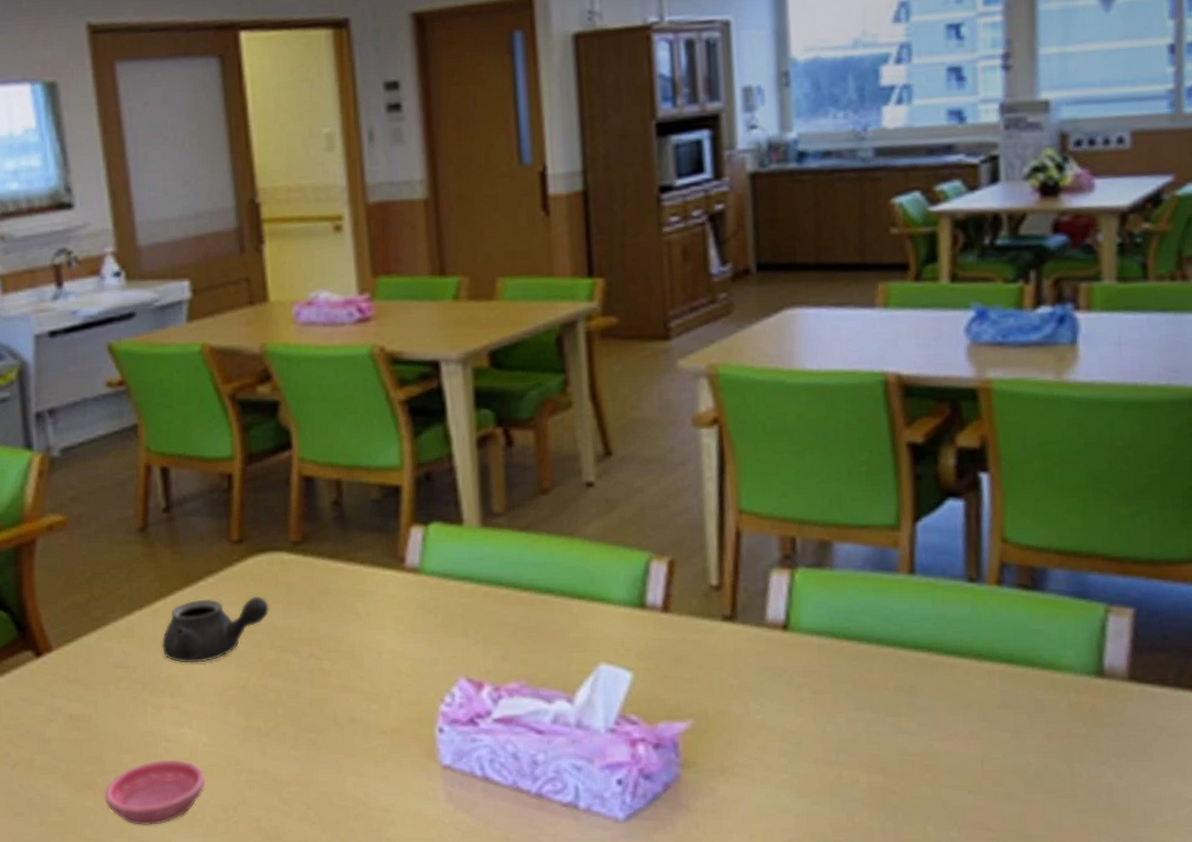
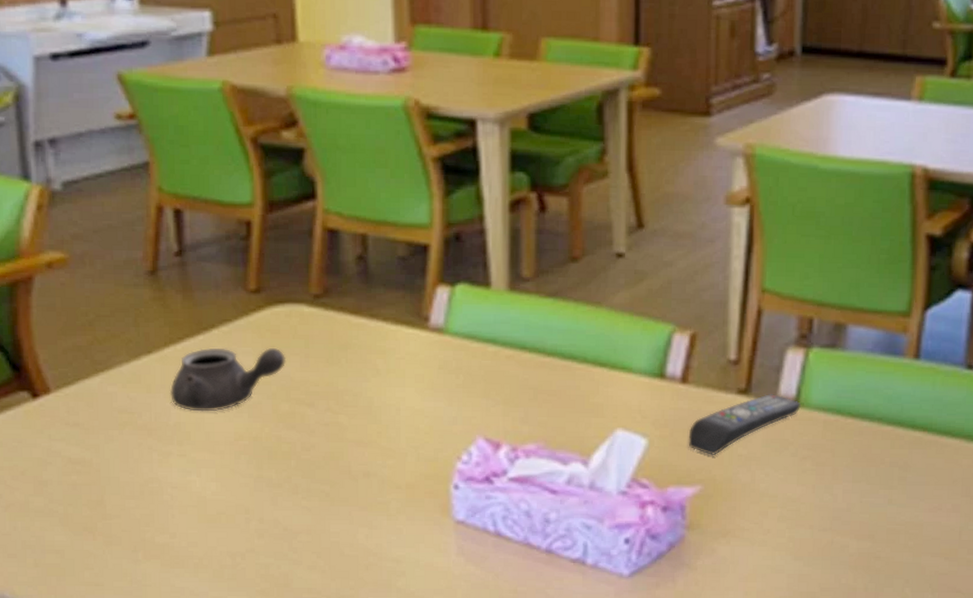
saucer: present [104,759,206,825] -> none [105,506,213,570]
remote control: none [674,618,791,688] -> present [688,393,801,456]

